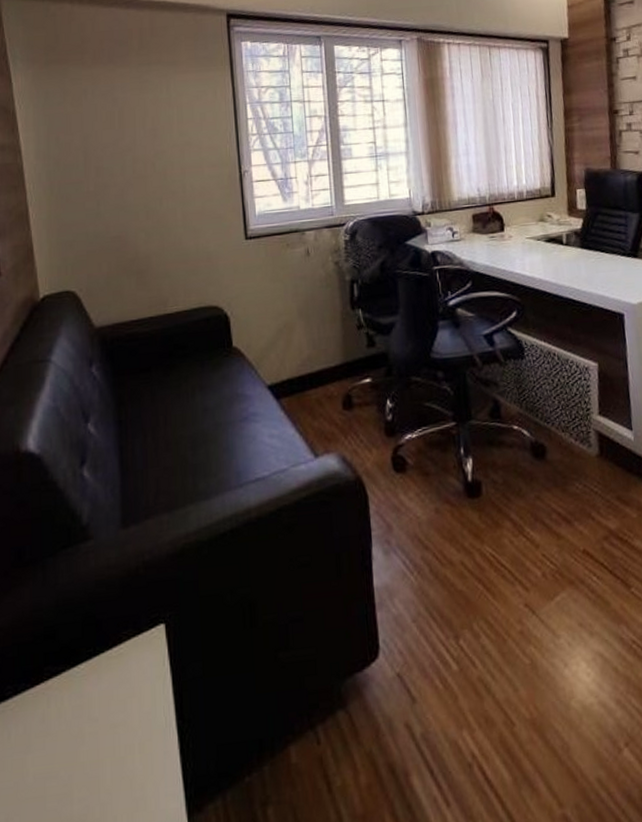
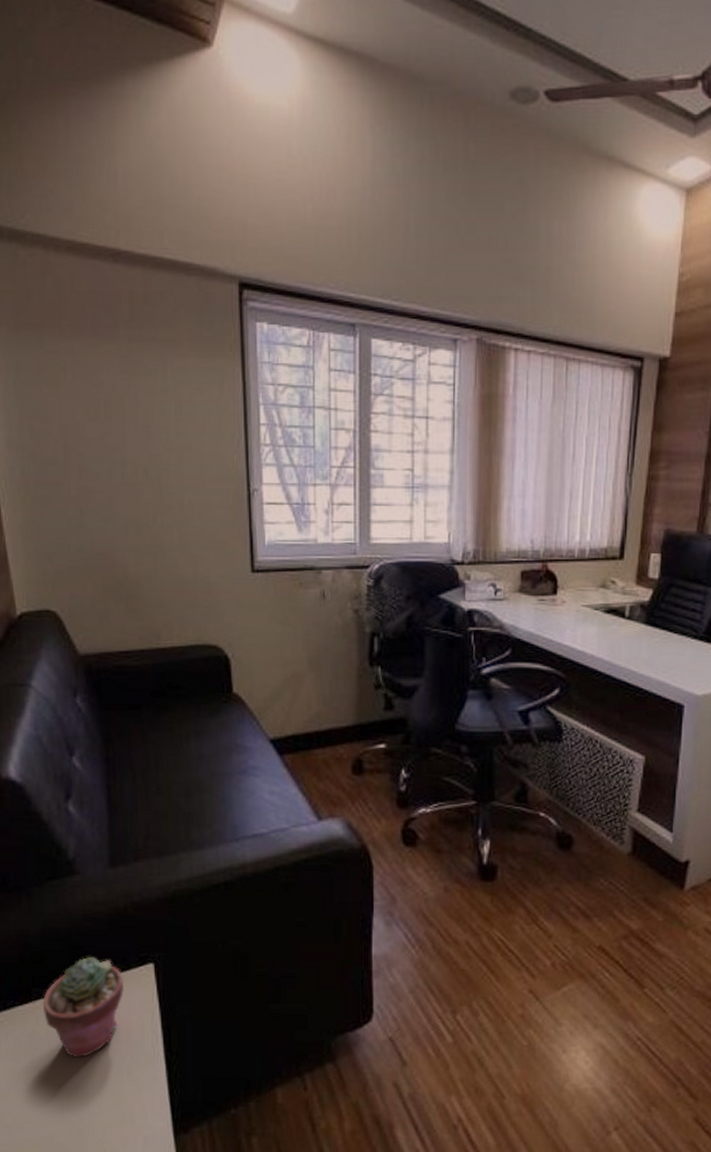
potted succulent: none [55,625,136,740] -> present [43,957,125,1057]

